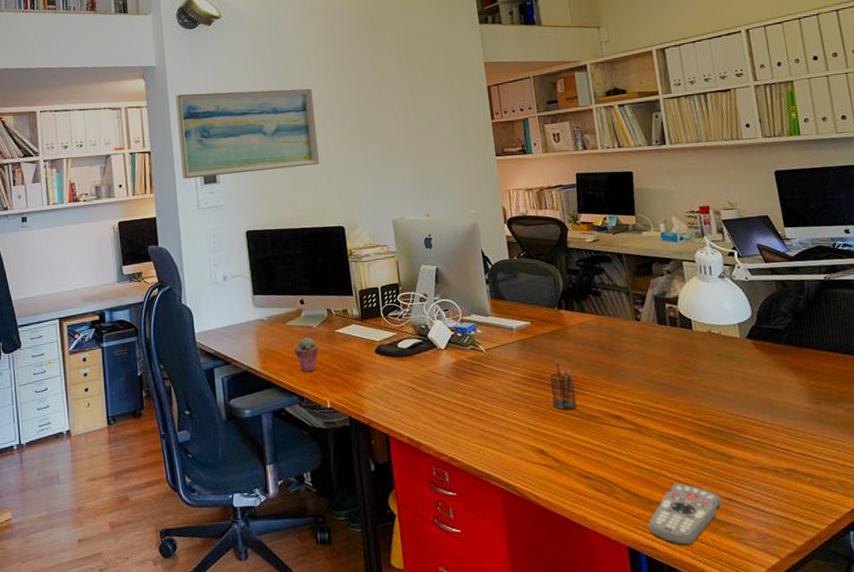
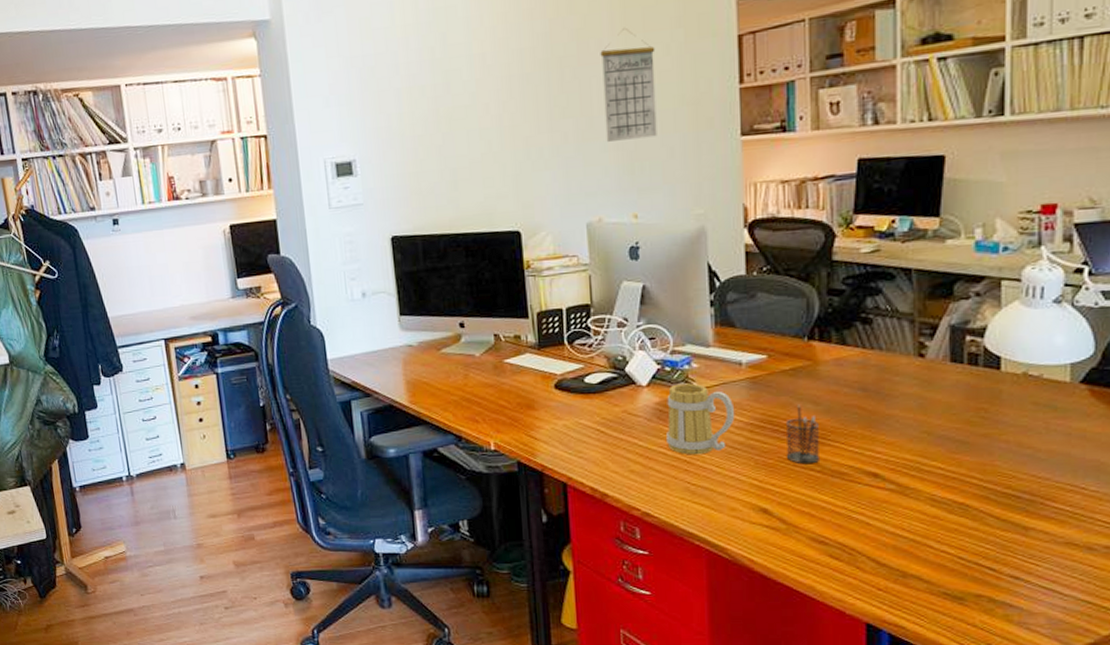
wall art: present [176,88,319,180] -> none [297,45,490,171]
potted succulent: present [293,337,319,373] -> none [449,367,482,409]
calendar: none [395,80,438,159] -> present [600,28,657,142]
mug: none [460,346,512,406] -> present [666,383,735,455]
remote control: present [648,483,723,546] -> none [898,555,1005,627]

